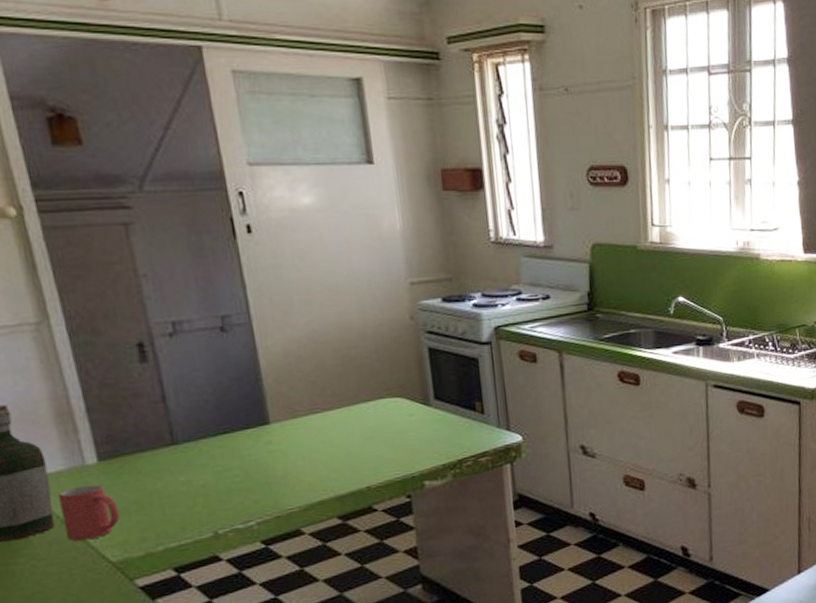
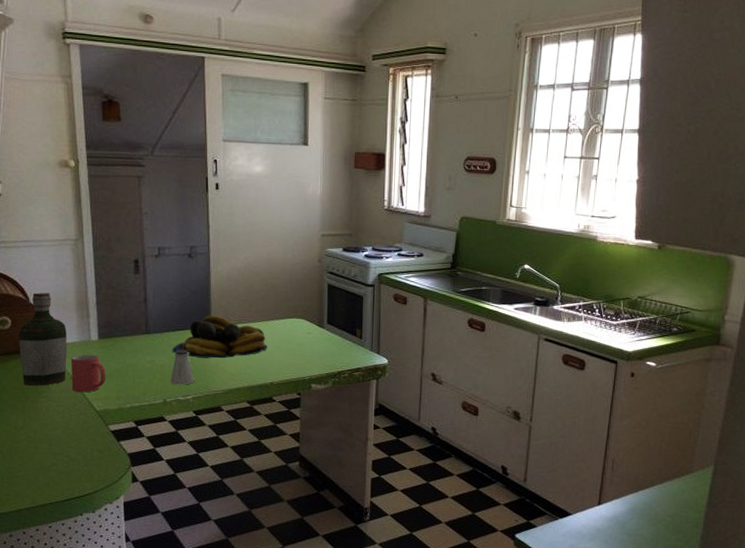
fruit bowl: none [216,406,357,468] -> present [172,315,268,359]
saltshaker: none [220,459,256,510] -> present [171,349,194,385]

